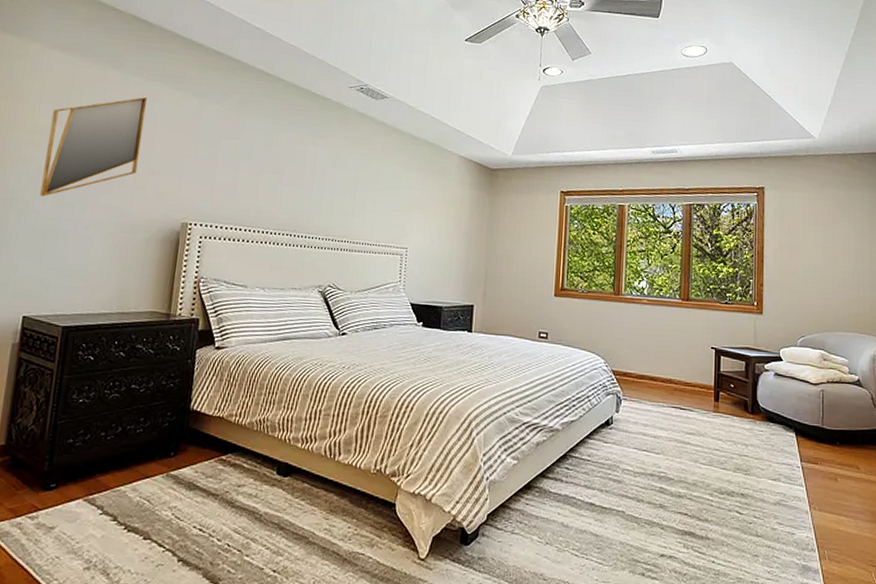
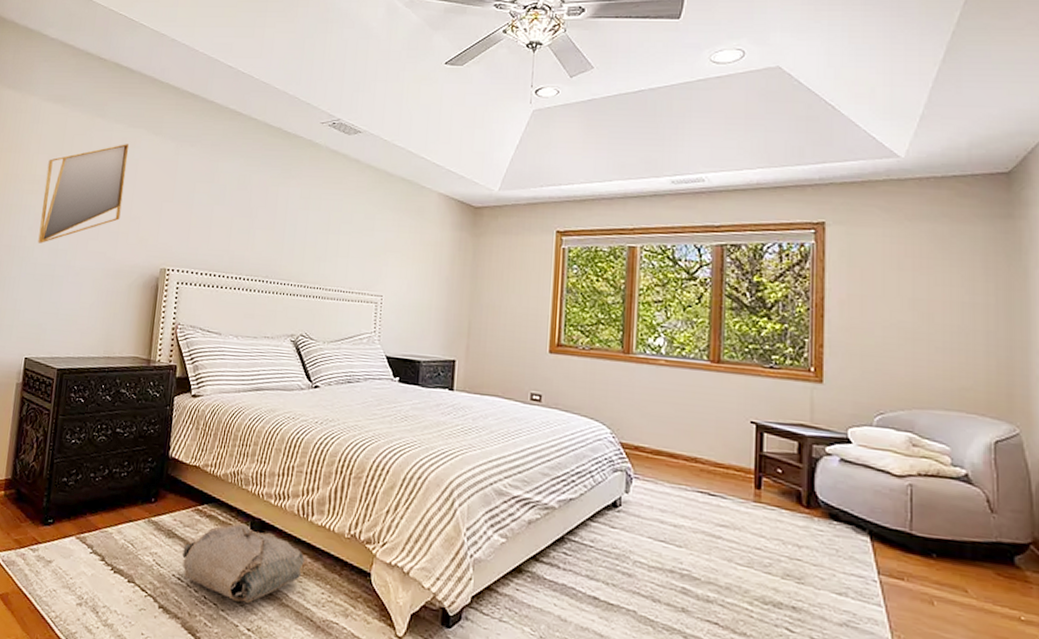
bag: none [204,469,332,545] -> present [182,523,305,603]

